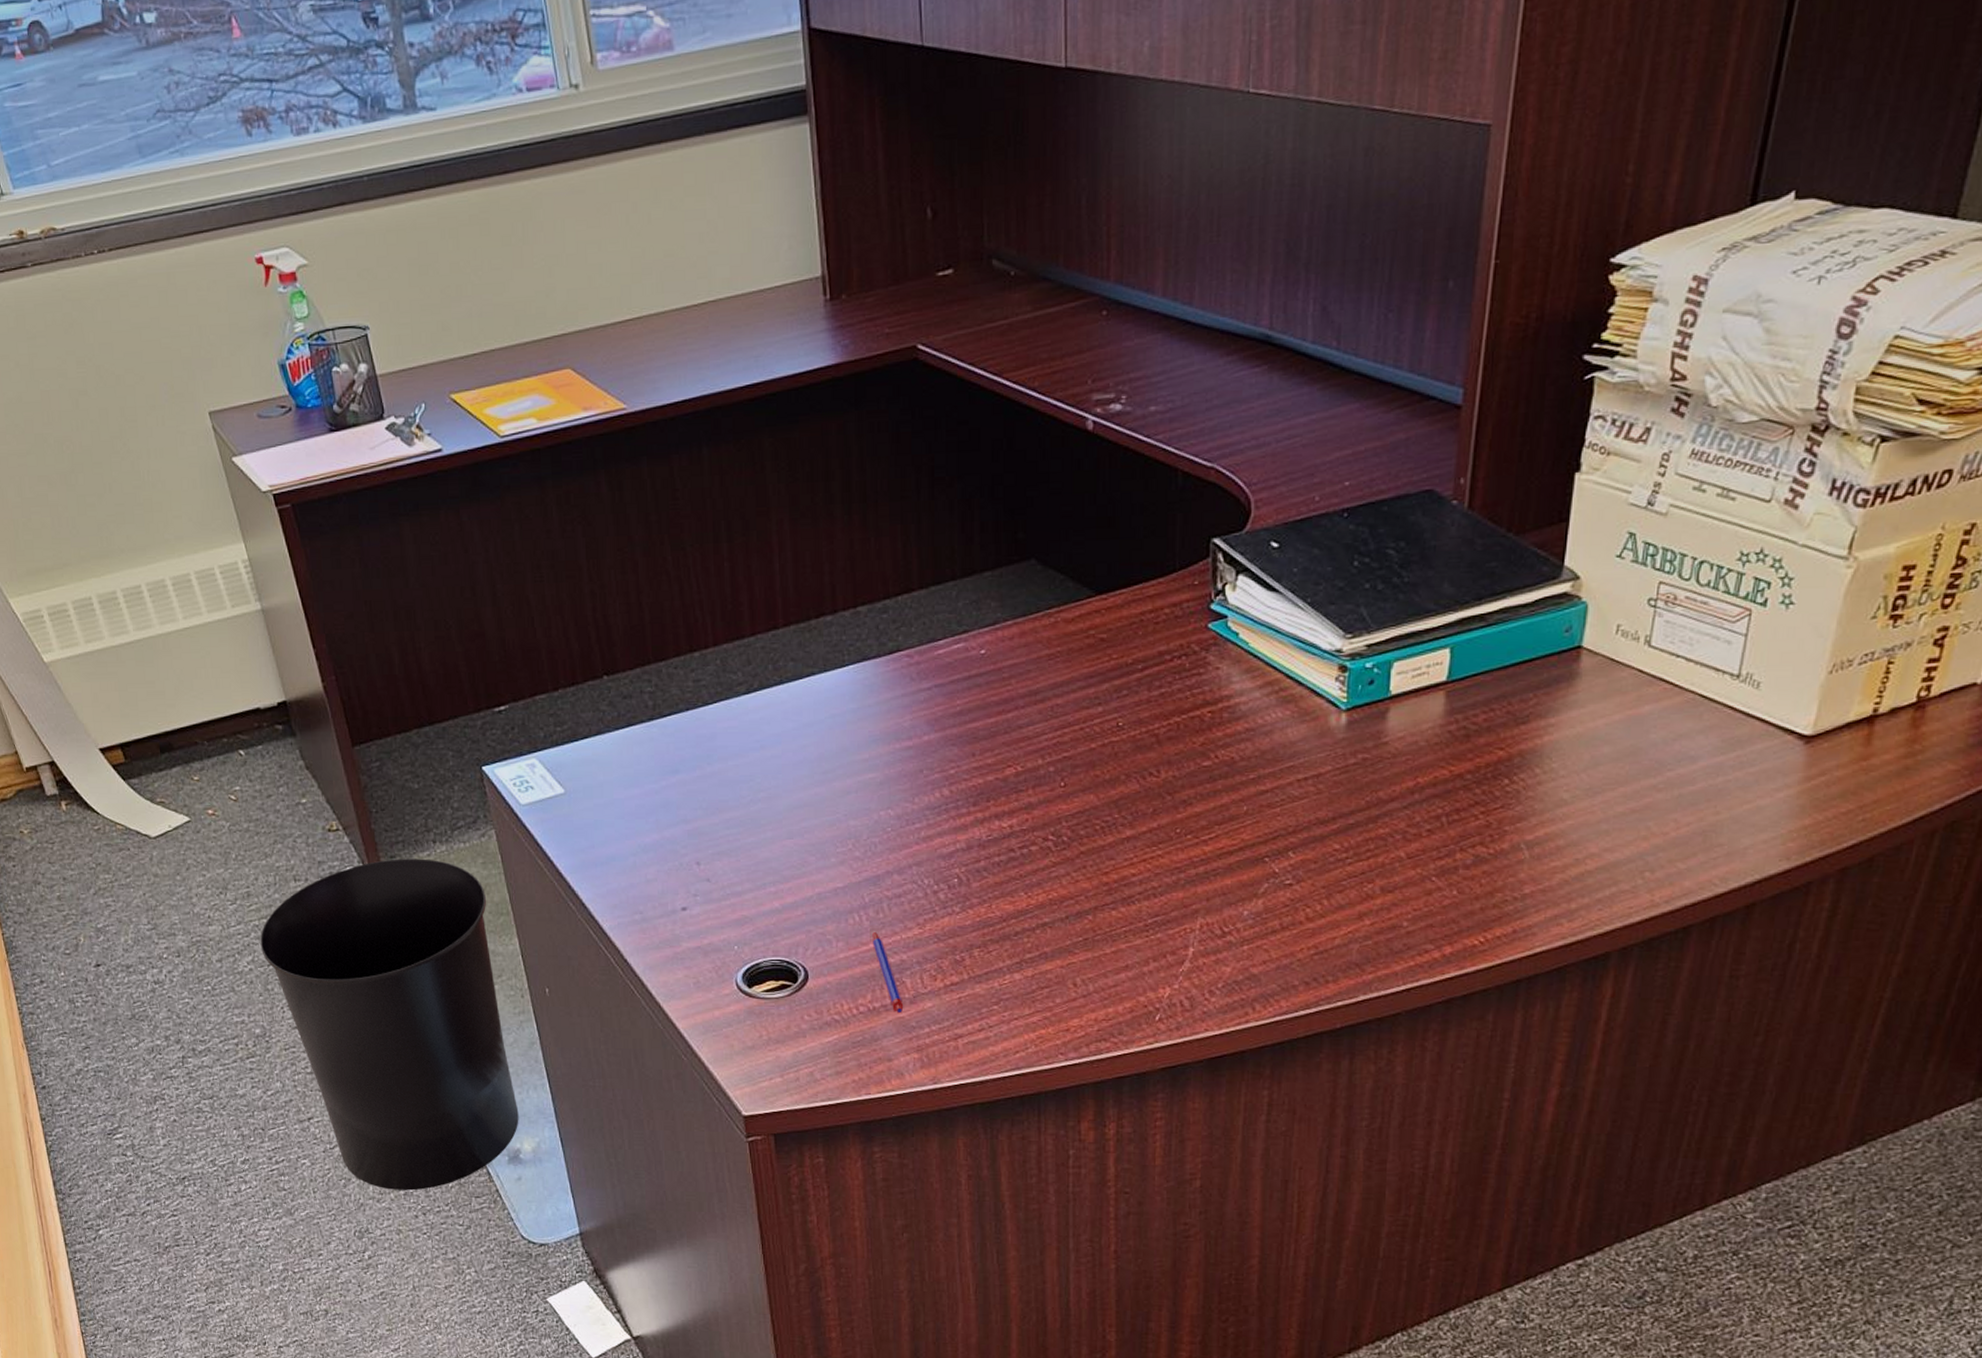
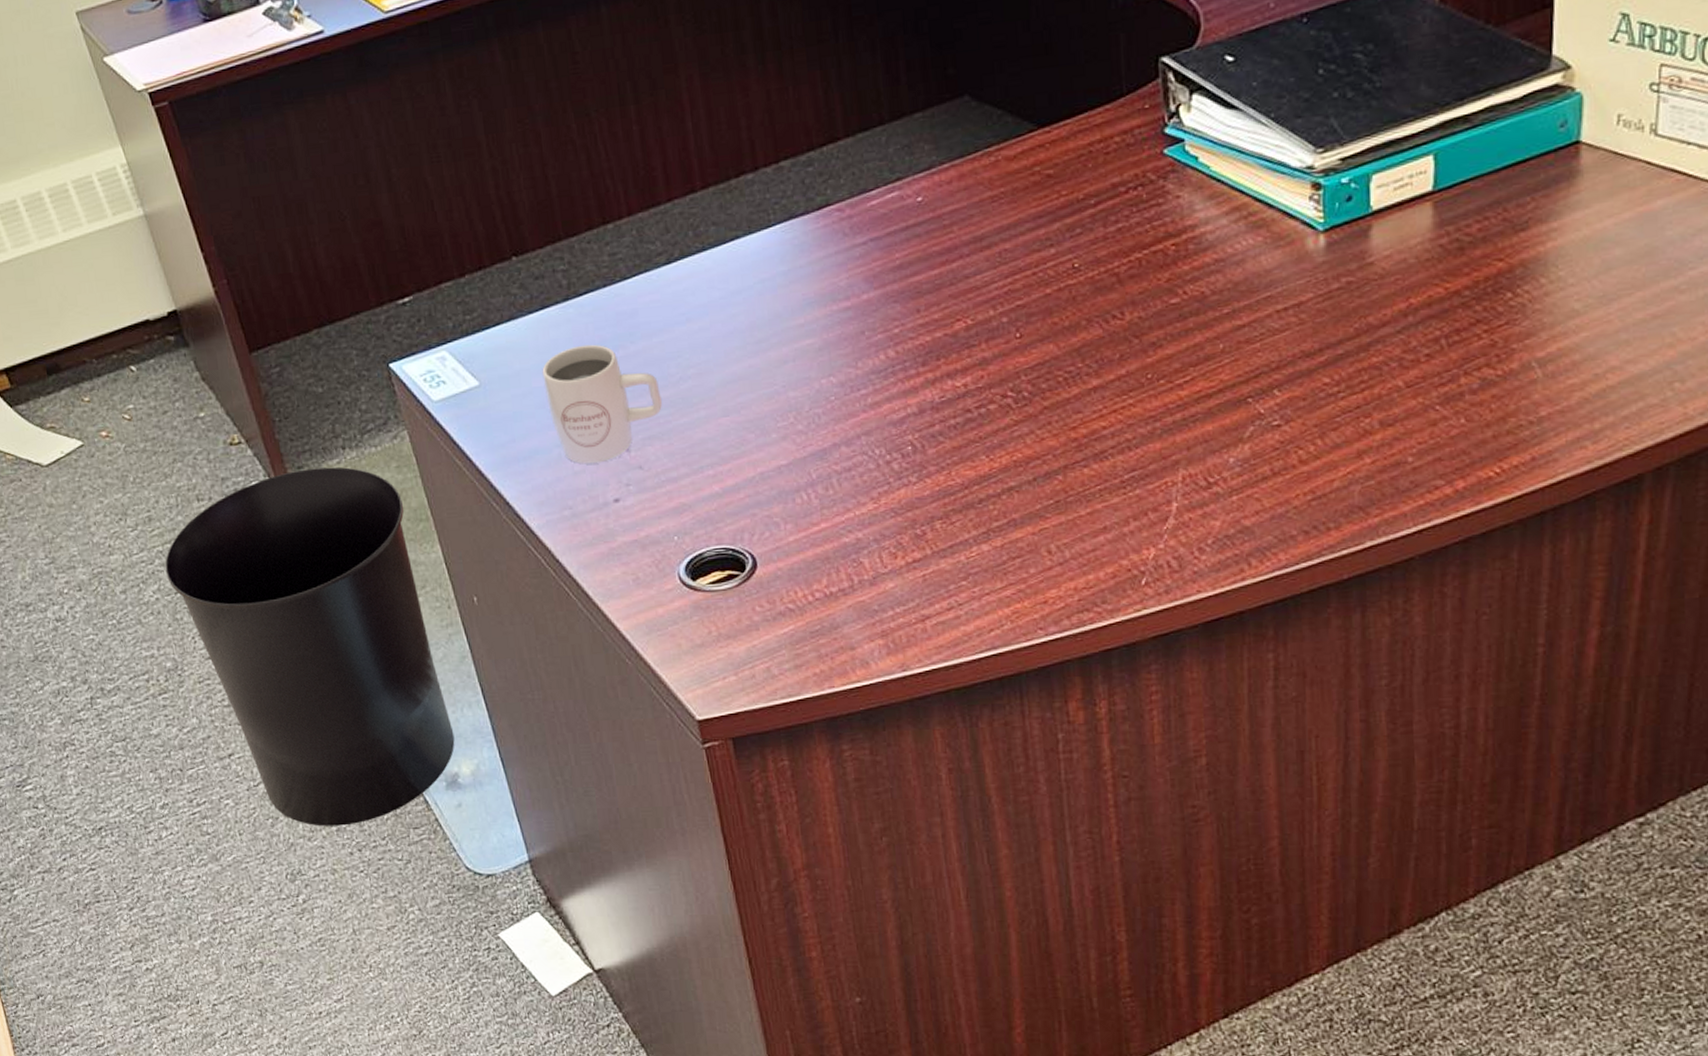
mug: none [624,763,733,874] -> present [542,344,663,465]
pen: present [872,931,904,1014] -> none [823,509,864,597]

